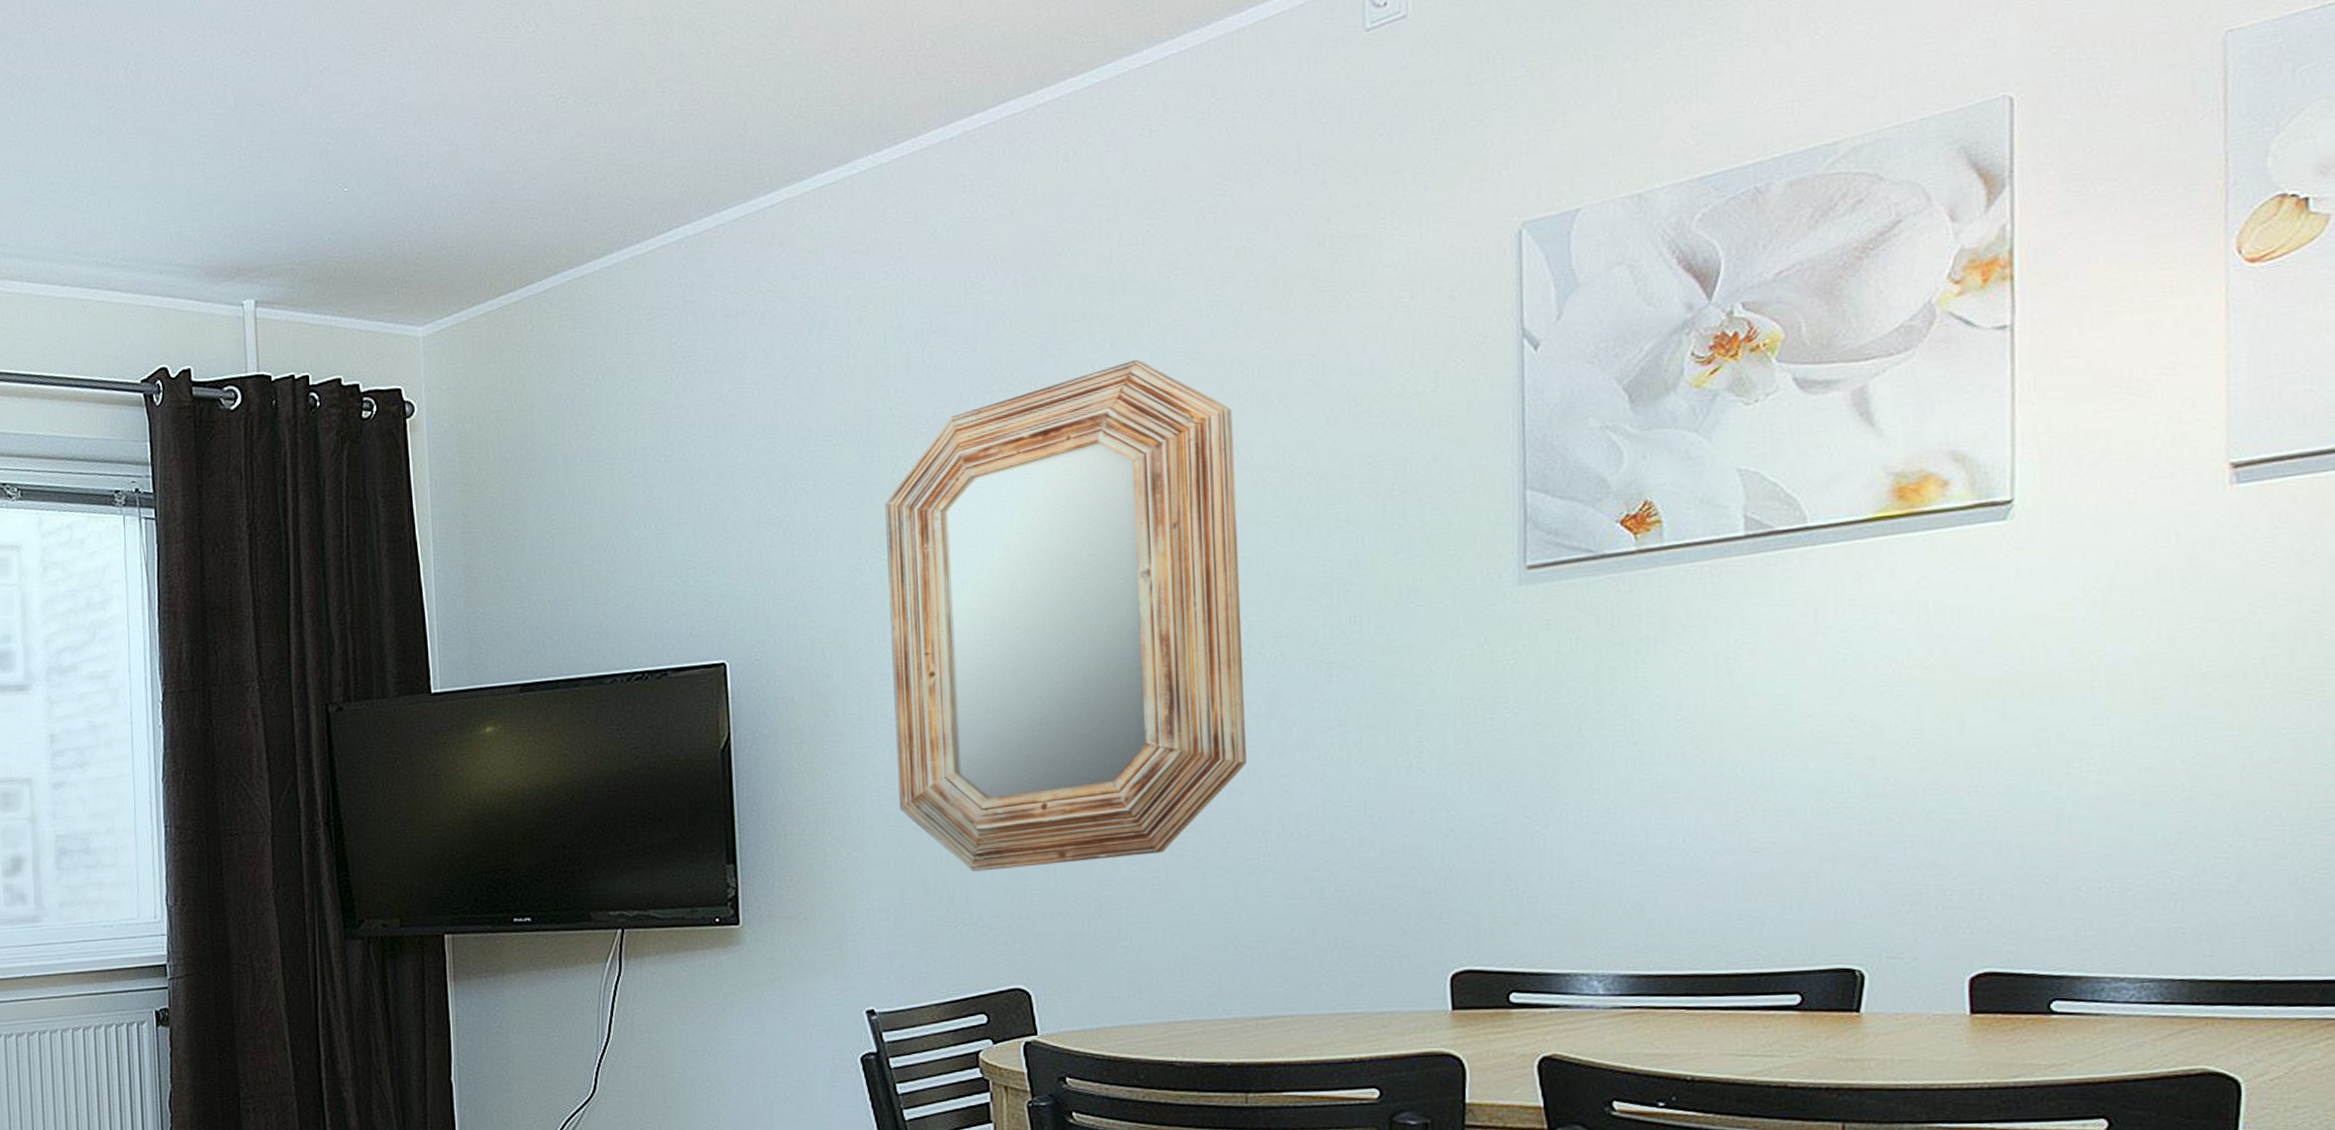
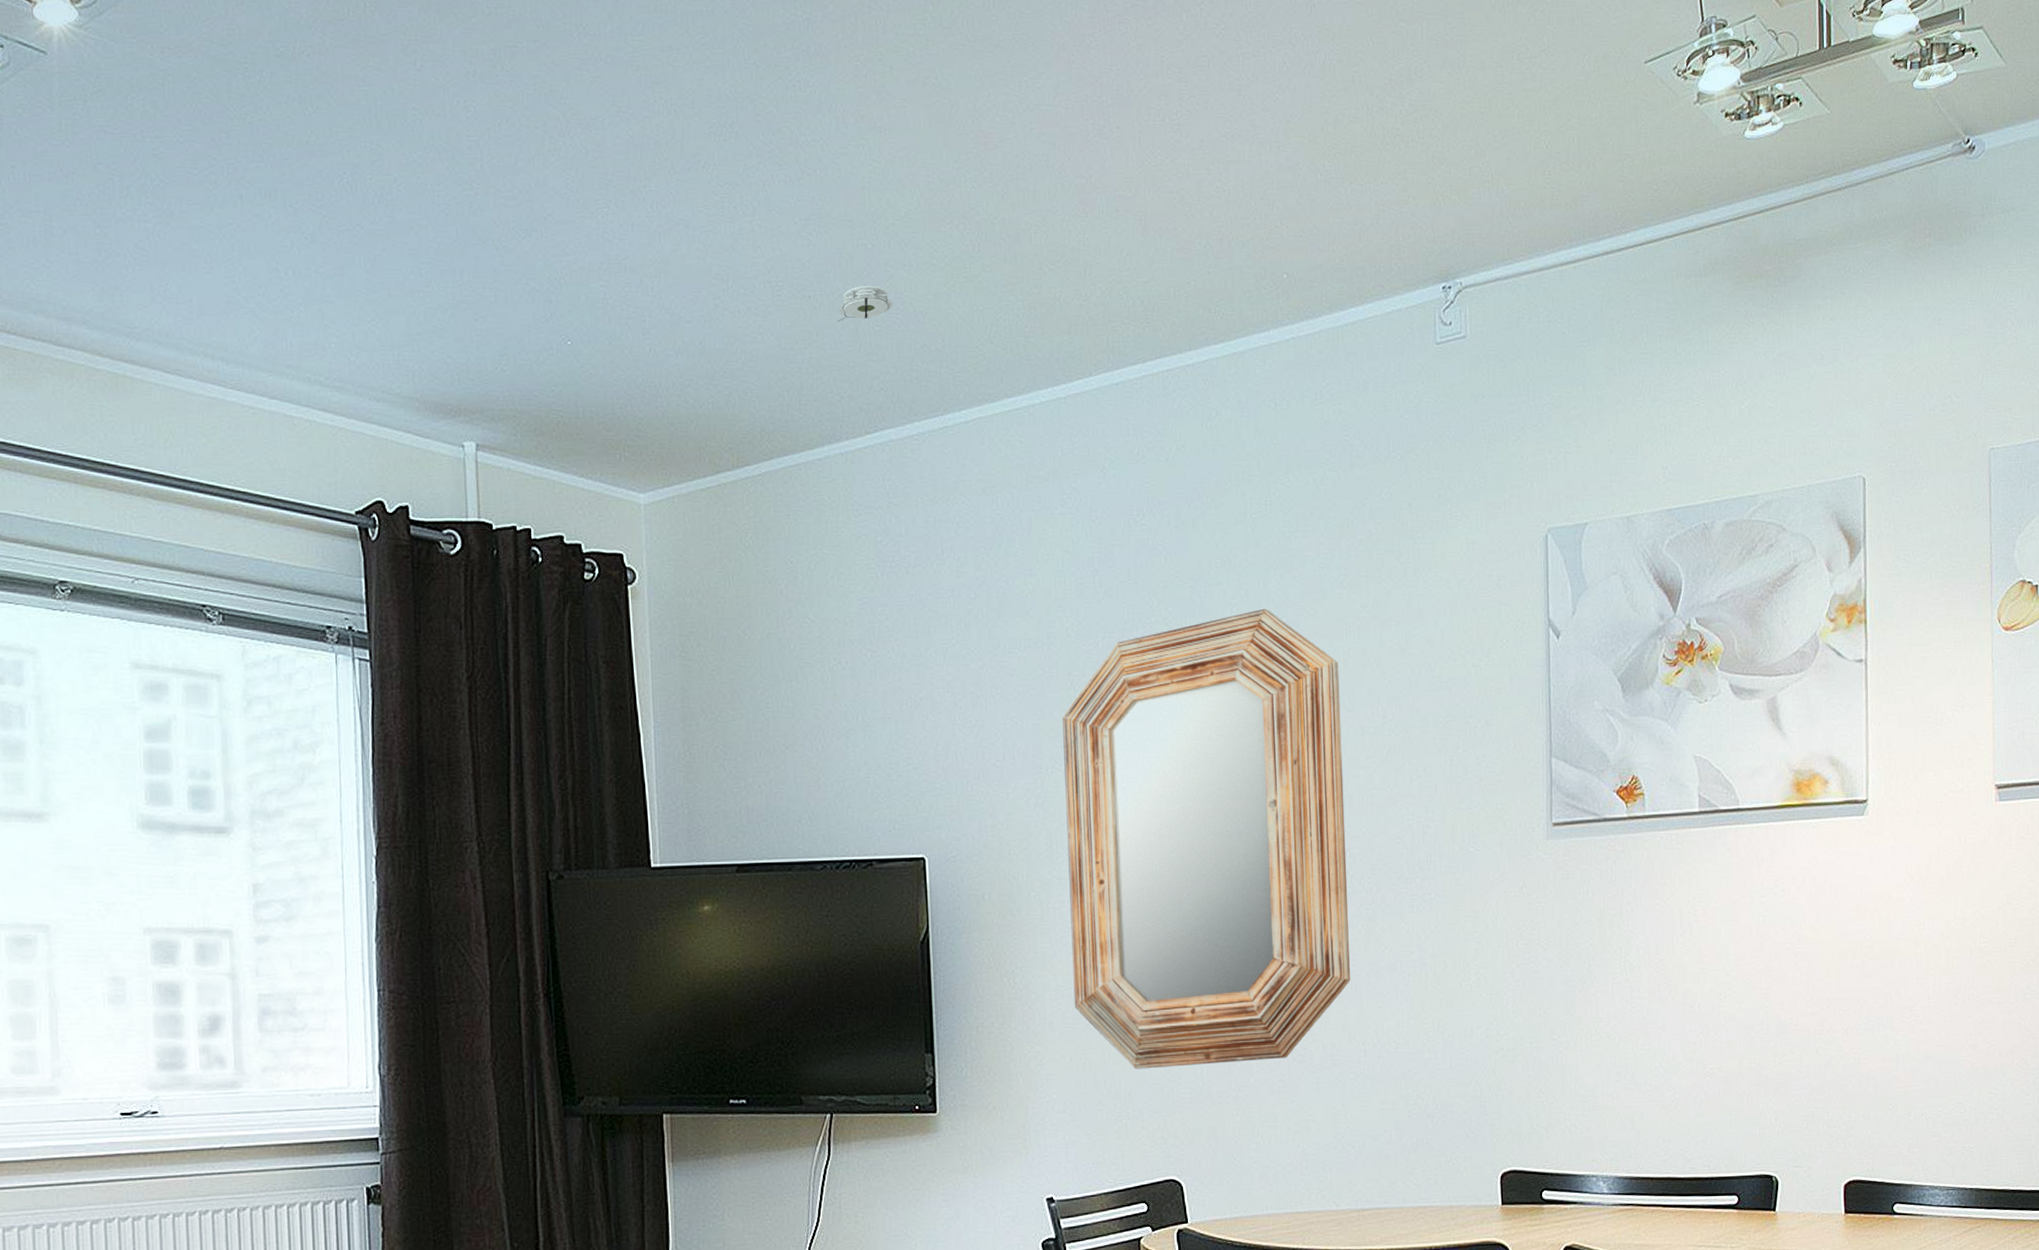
smoke detector: none [627,80,688,125] -> present [837,285,893,323]

